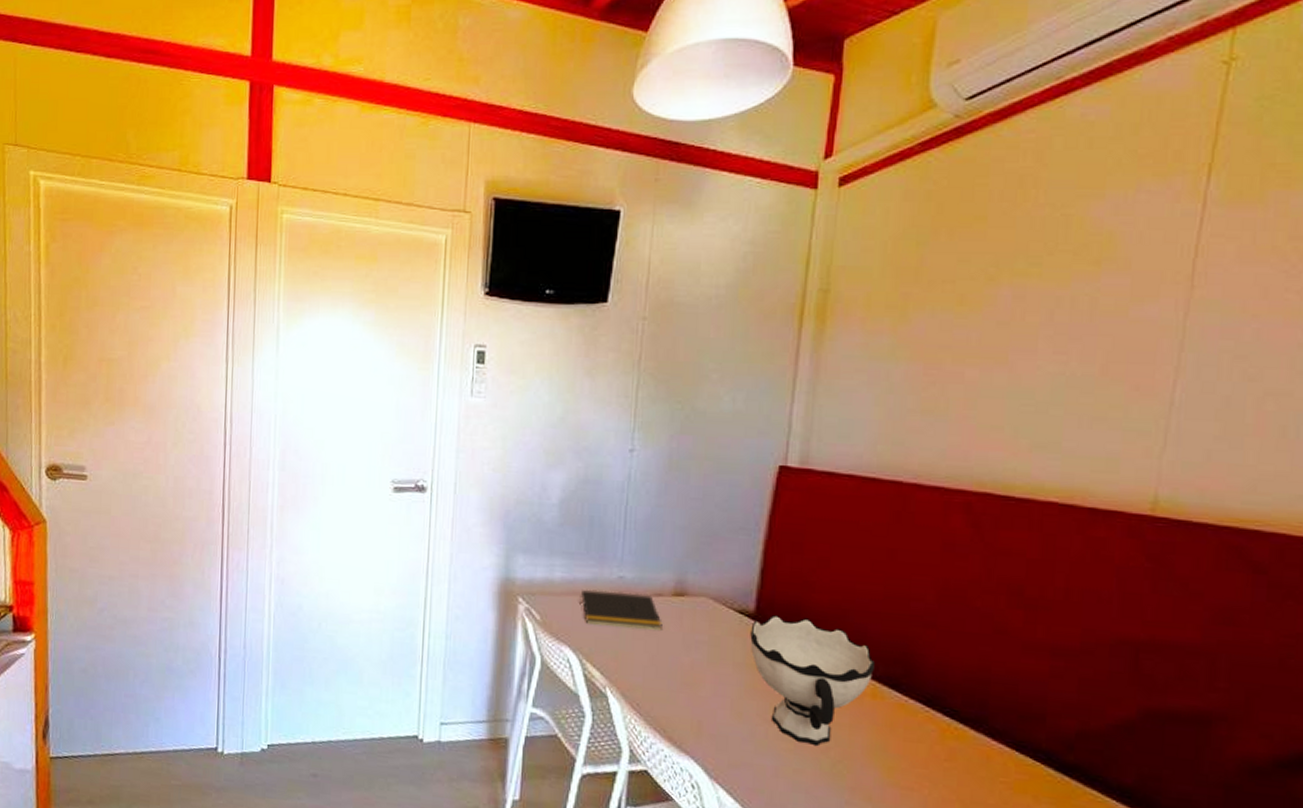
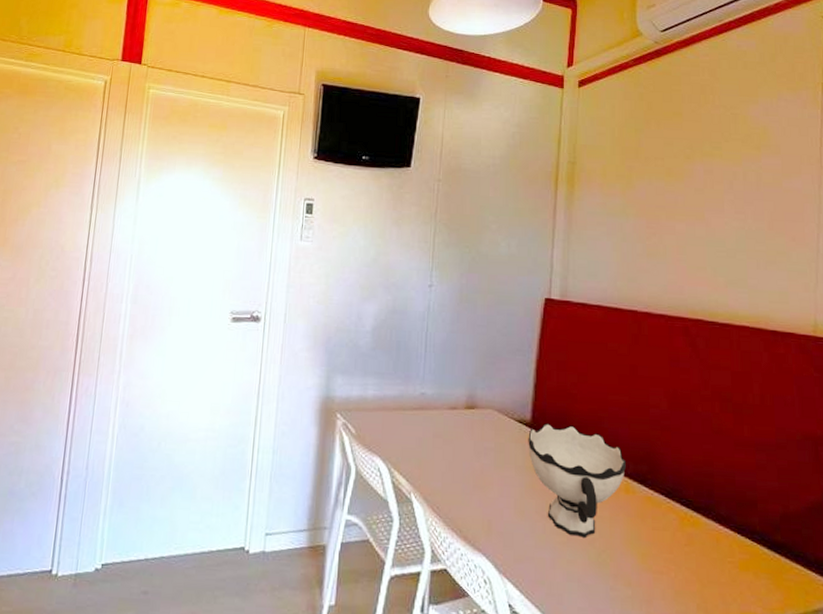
notepad: present [580,589,662,630] -> none [389,405,457,440]

